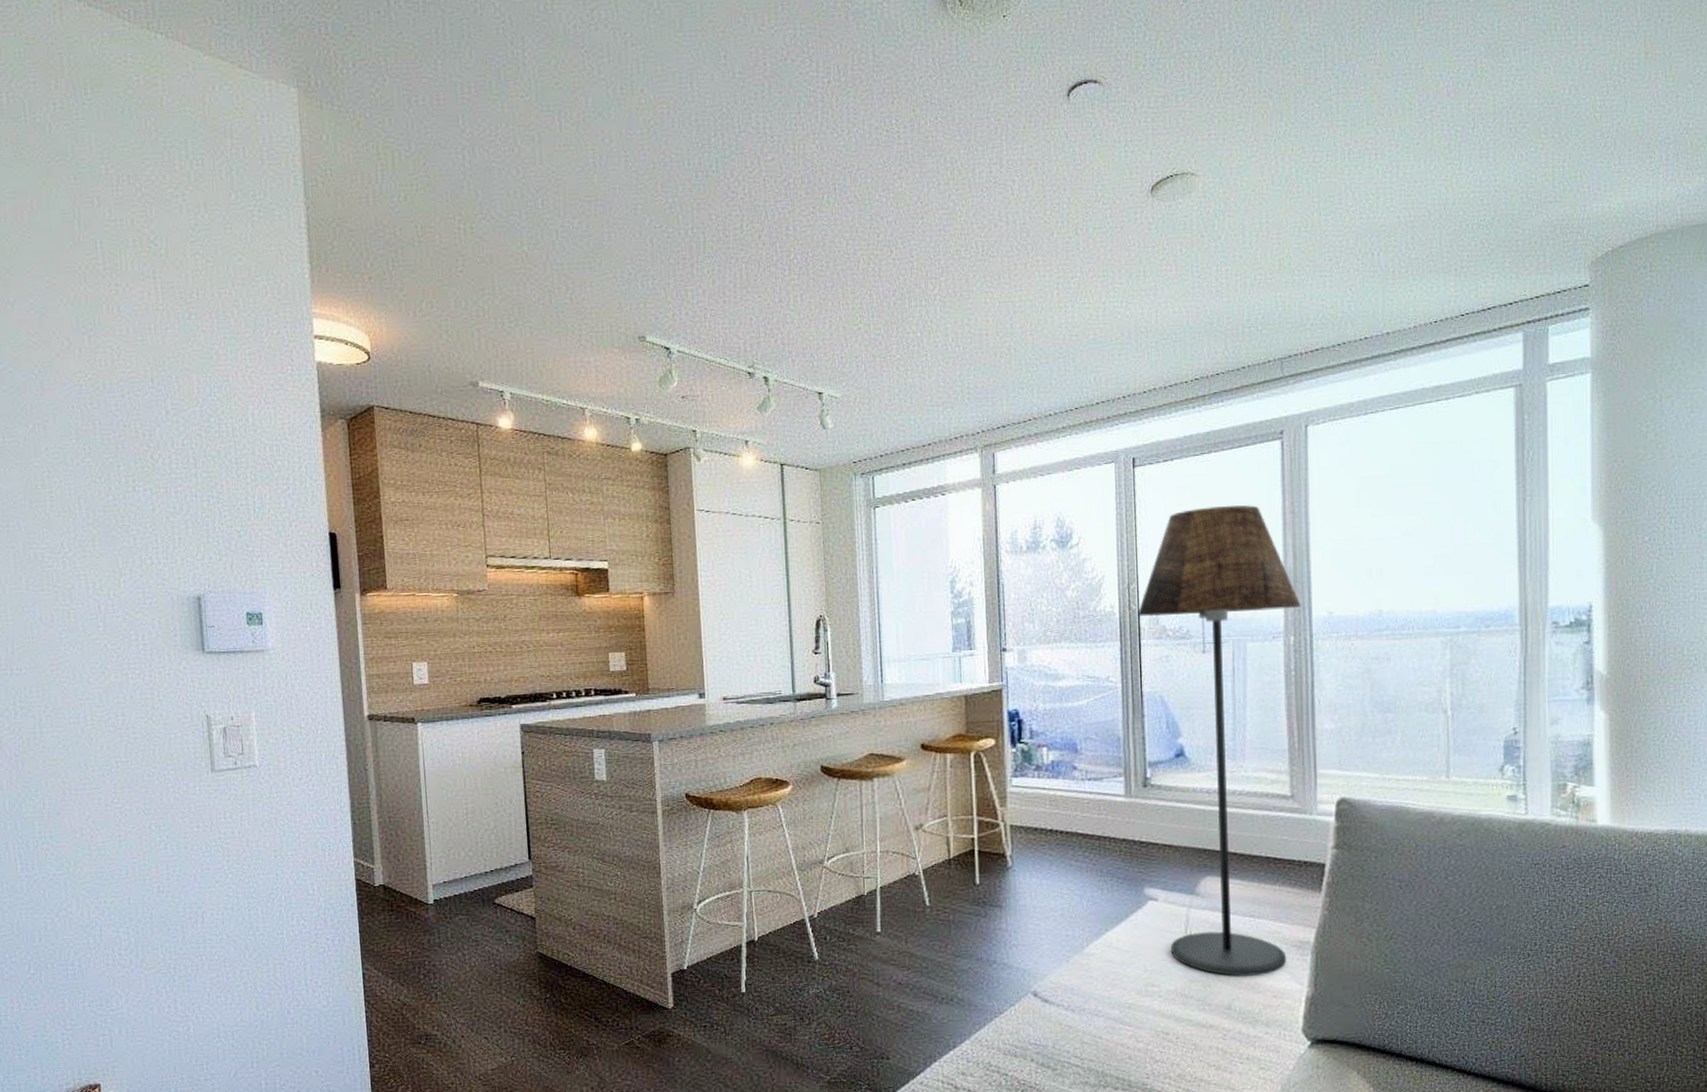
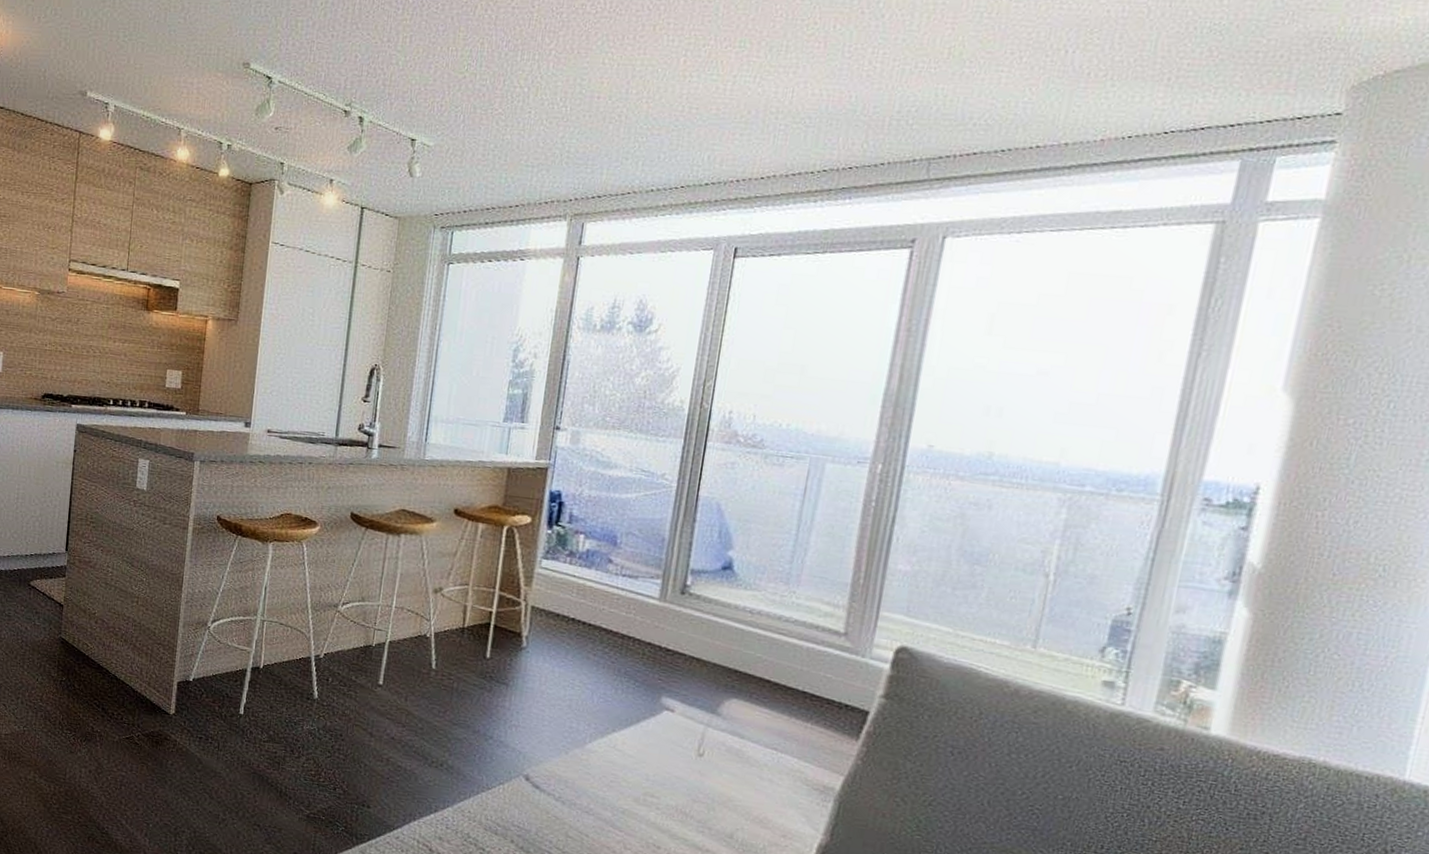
floor lamp: present [1137,505,1301,977] -> none [678,310,898,812]

